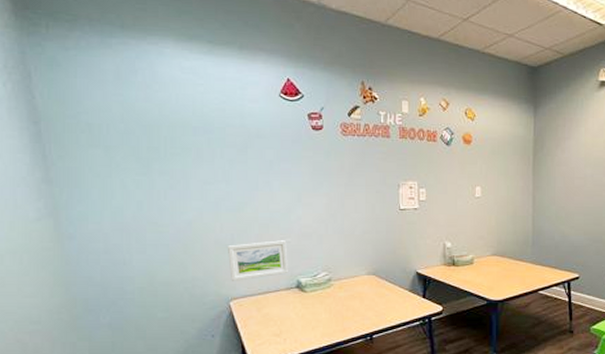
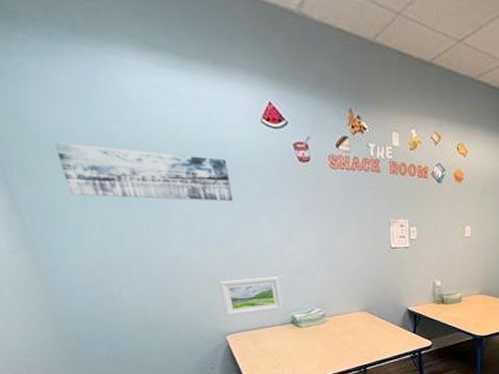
wall art: none [92,120,248,169] -> present [54,142,233,202]

